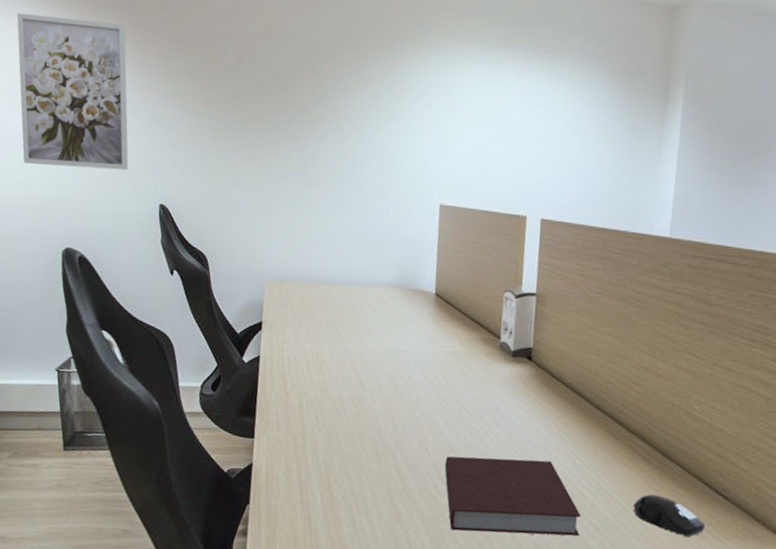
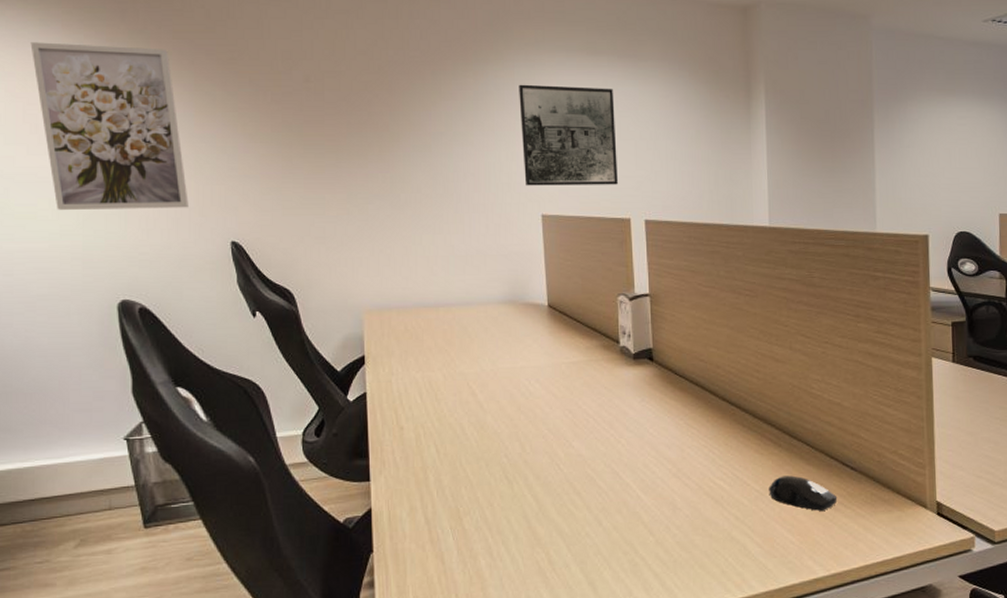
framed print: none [427,74,525,181] -> present [519,84,618,186]
notebook: present [444,456,581,536] -> none [579,458,721,544]

